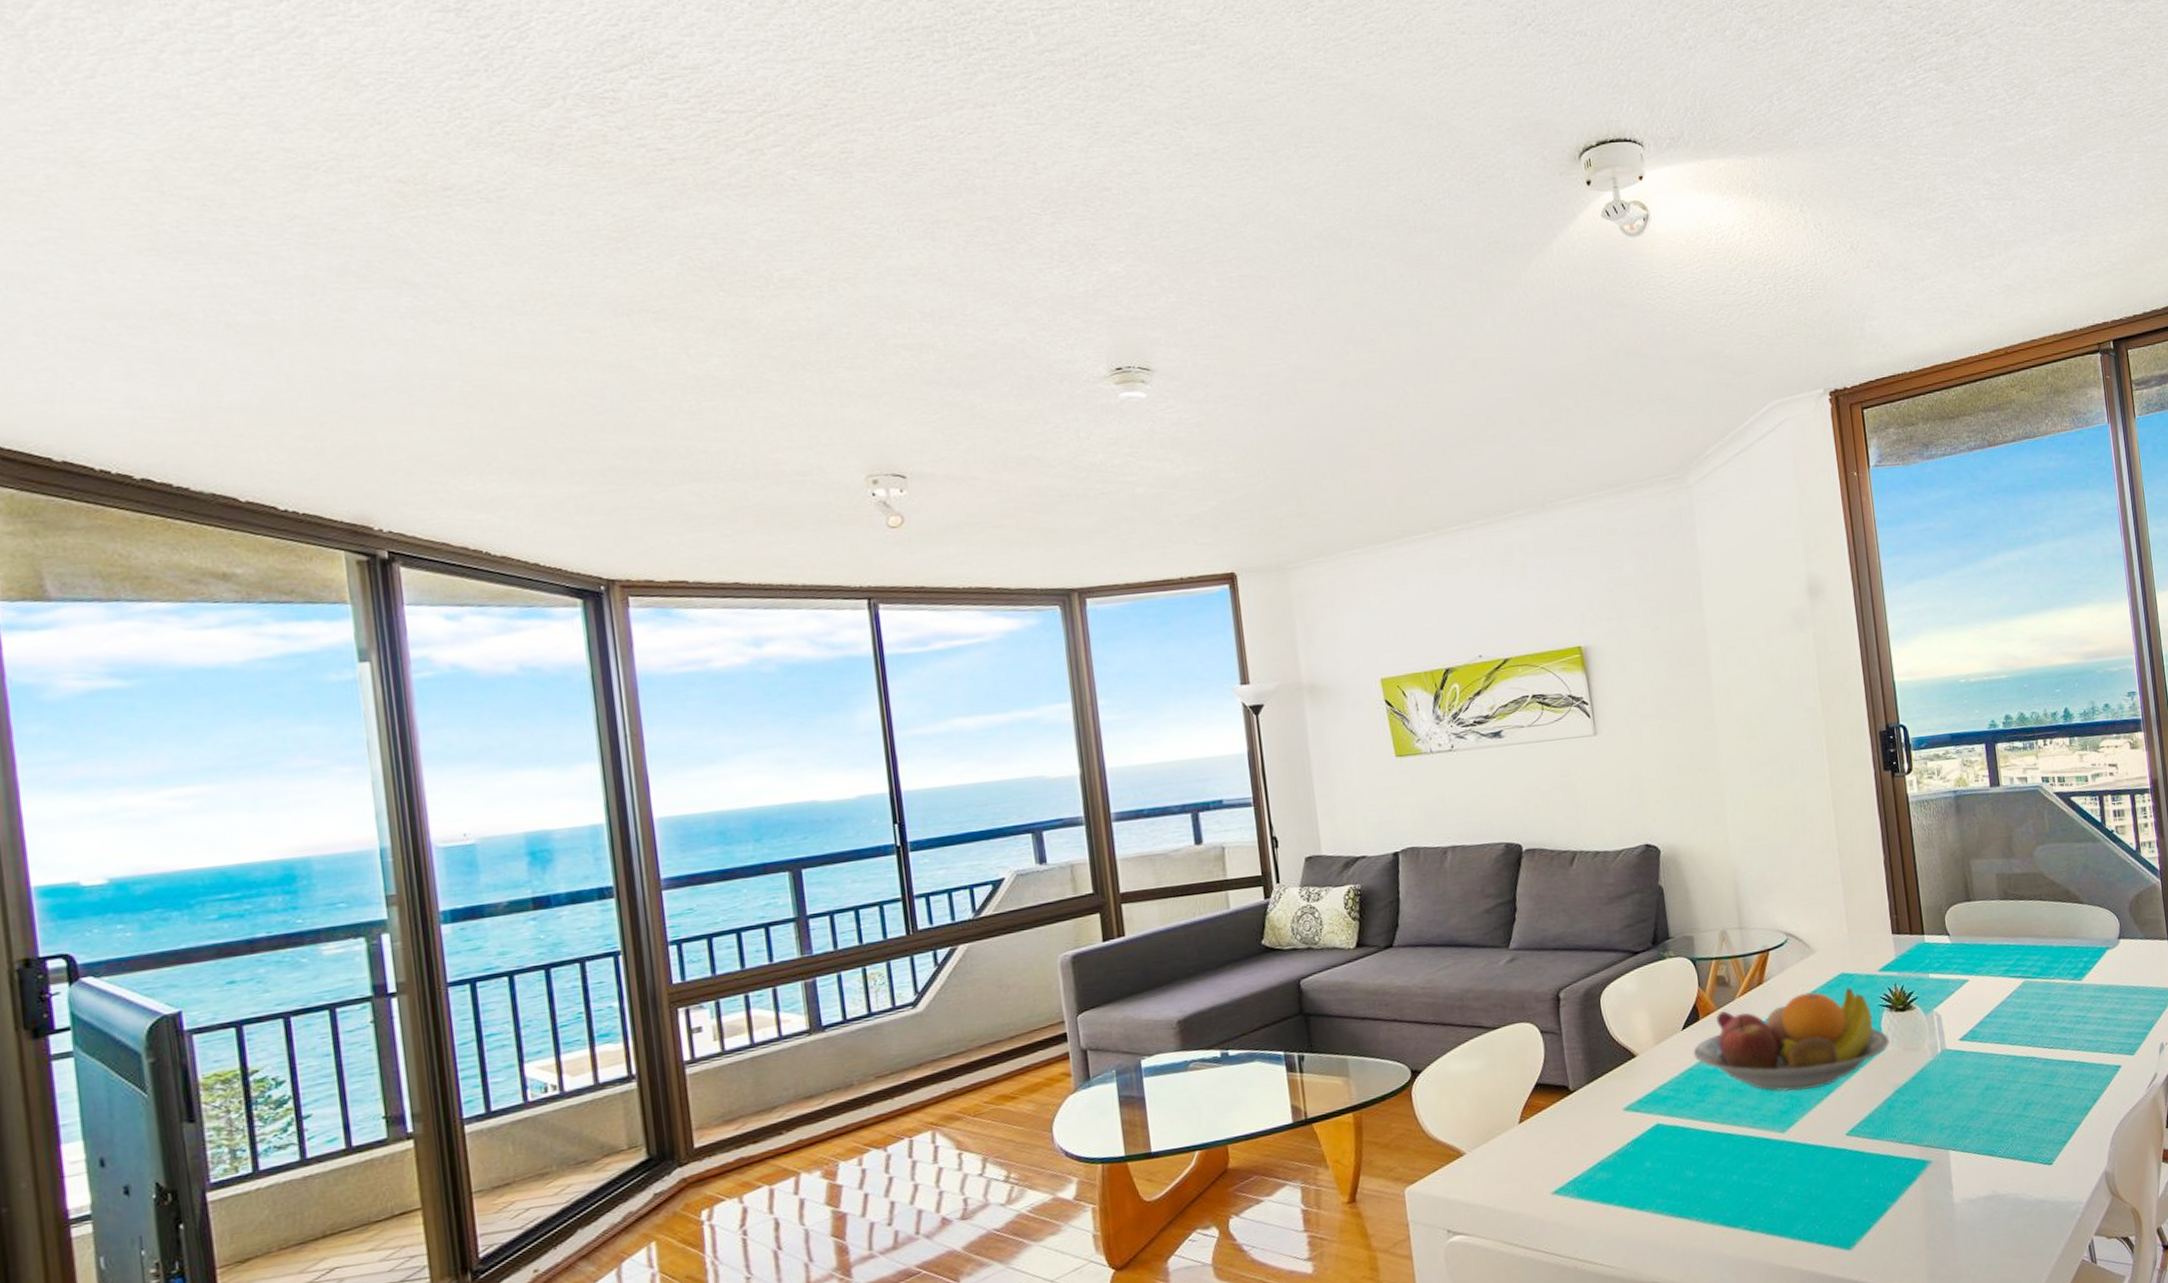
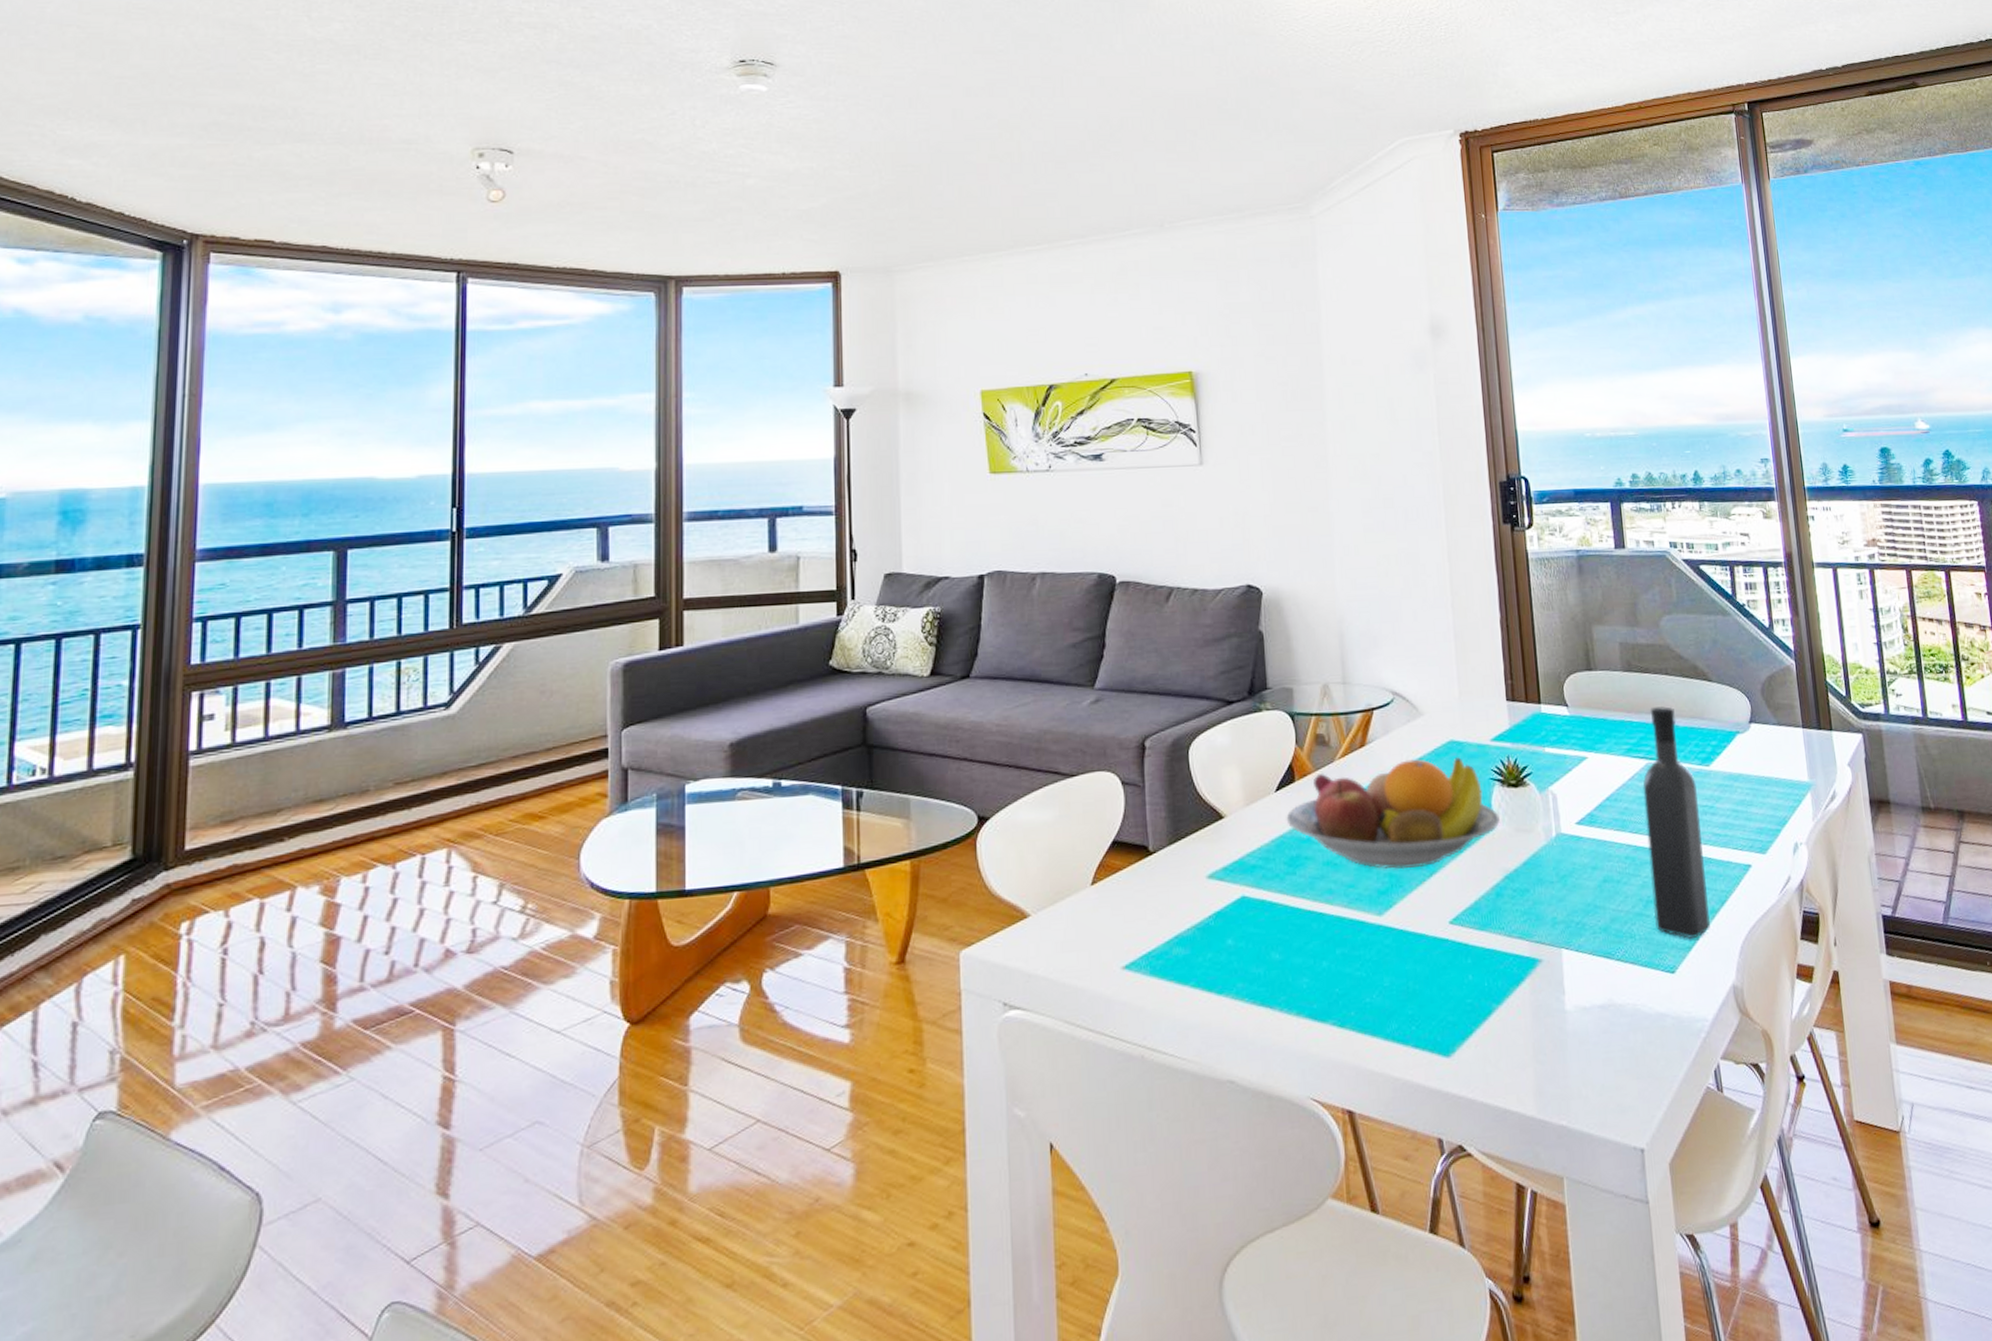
wine bottle: none [2020,929,2084,1134] -> present [1643,706,1710,938]

